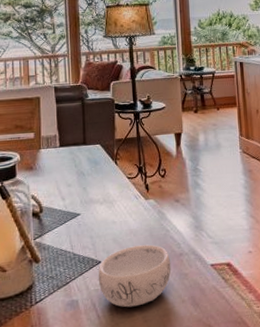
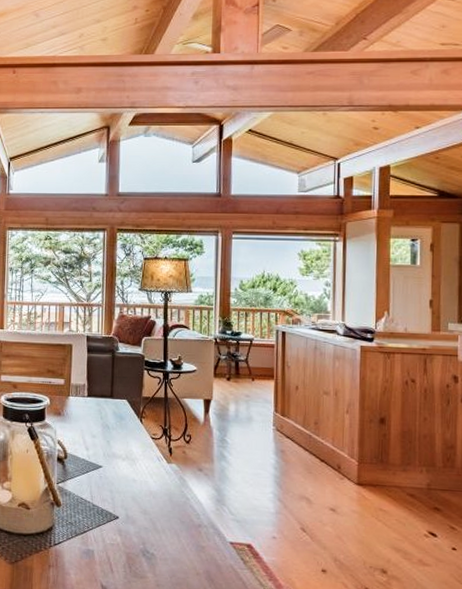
decorative bowl: present [98,244,171,308] -> none [114,507,189,569]

